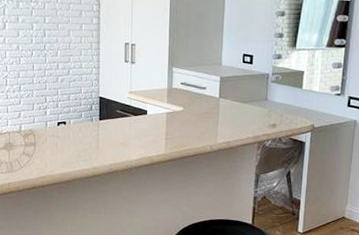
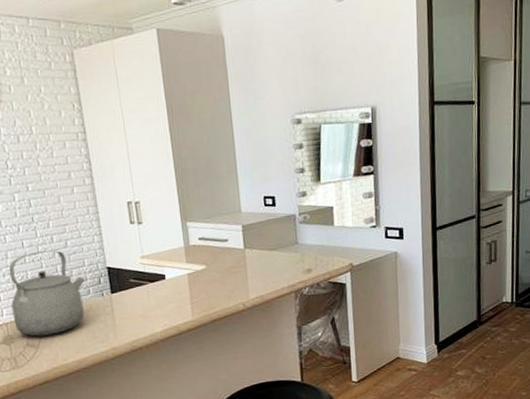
tea kettle: none [15,75,79,148] -> present [9,250,85,336]

